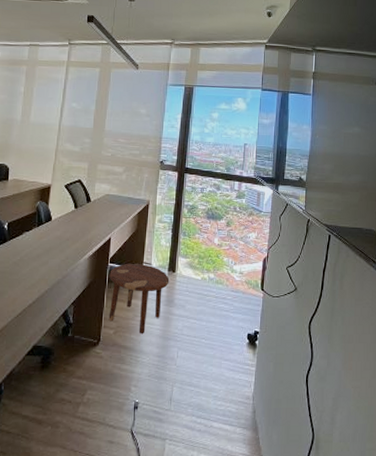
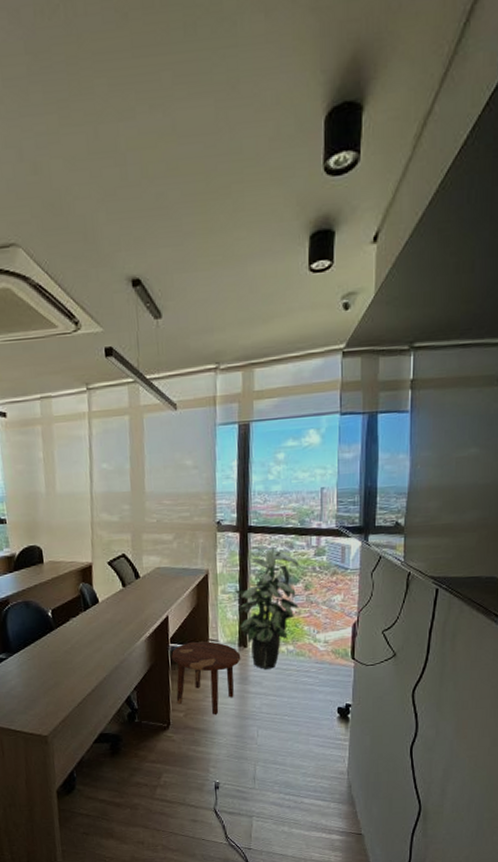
indoor plant: none [169,184,224,294] -> present [234,544,299,669]

